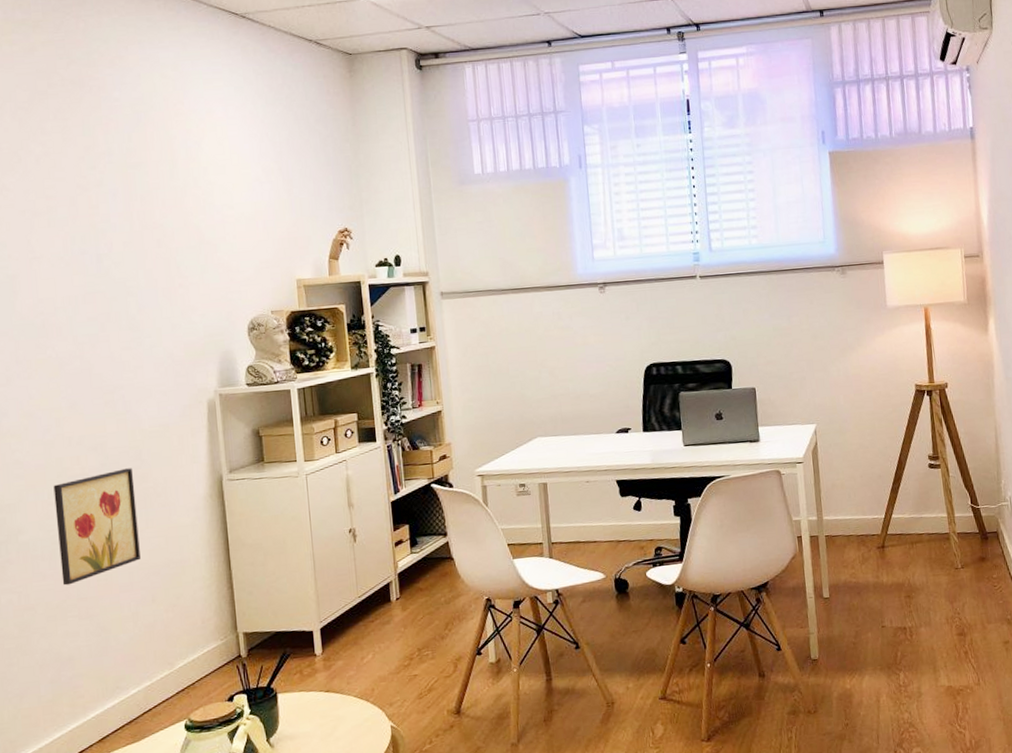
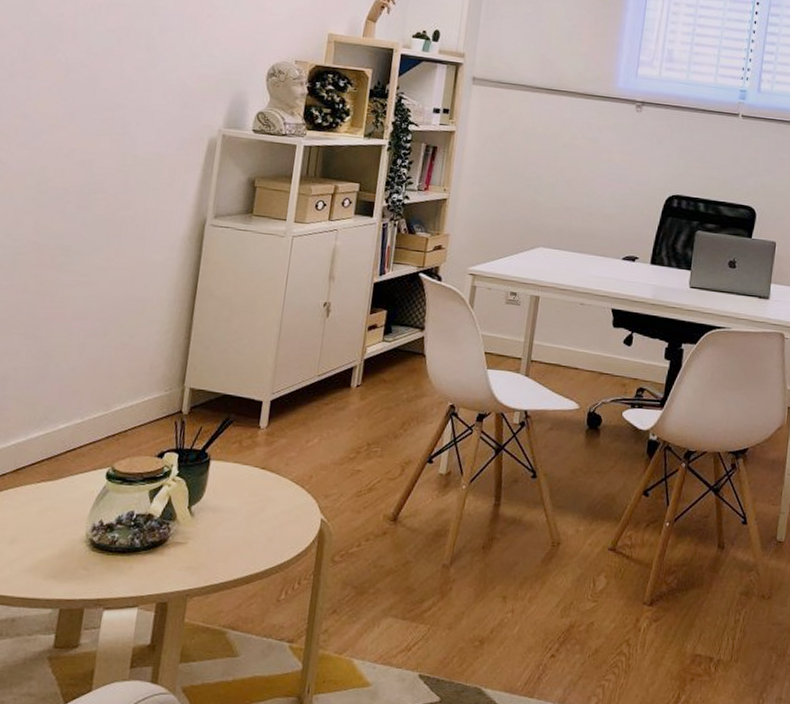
wall art: present [53,468,141,586] -> none [15,191,115,301]

